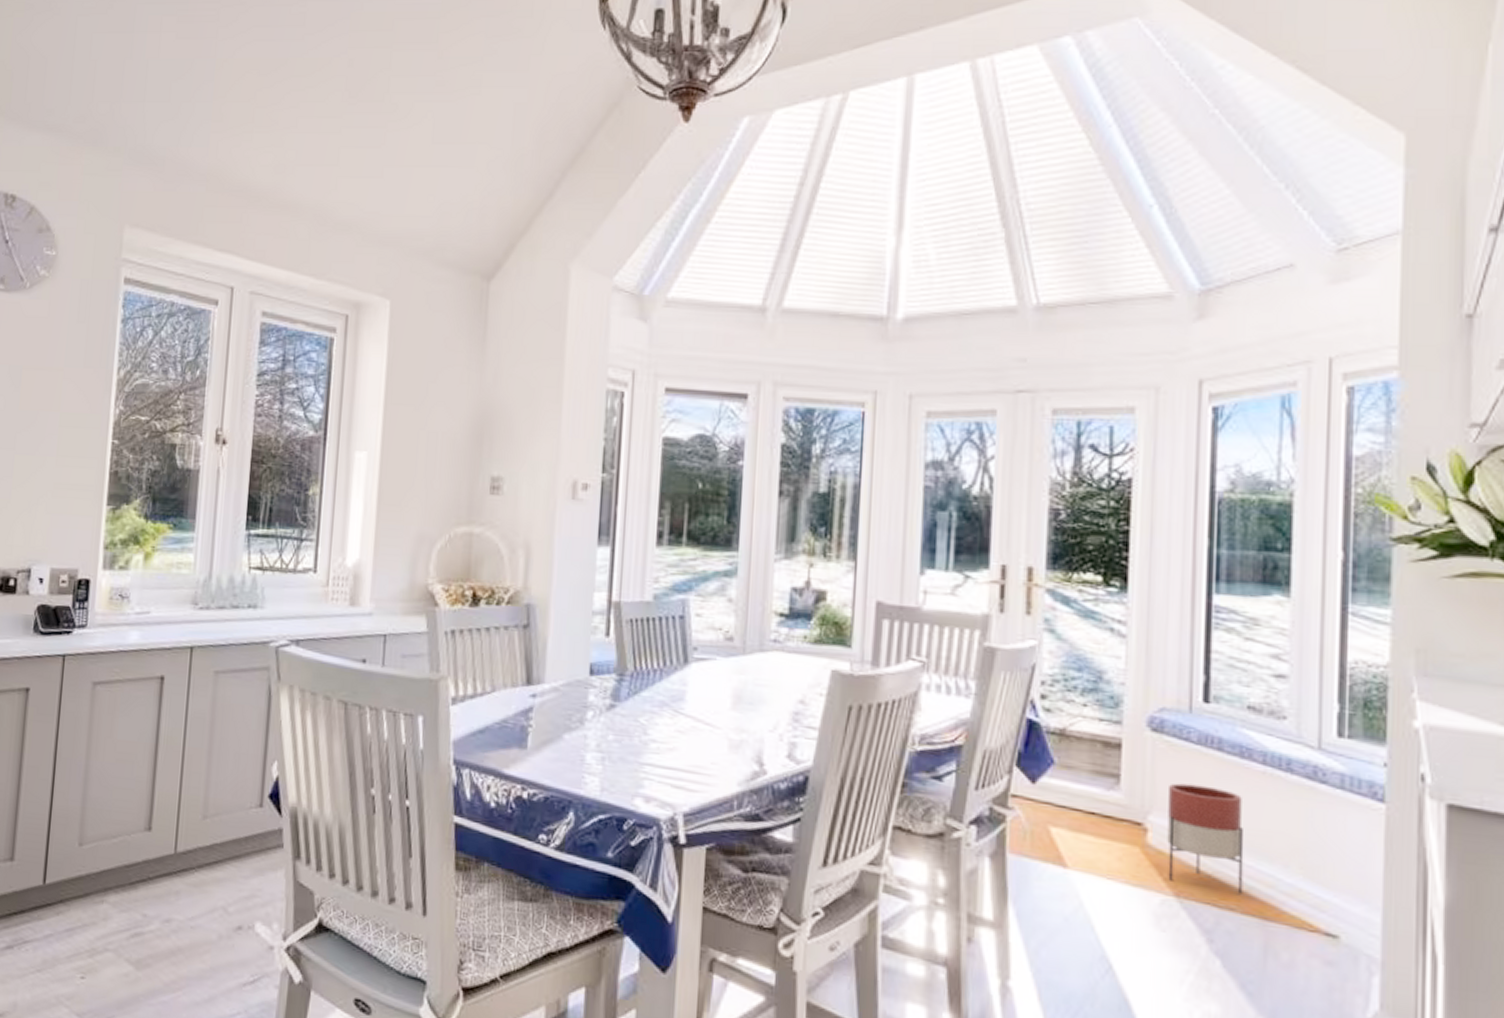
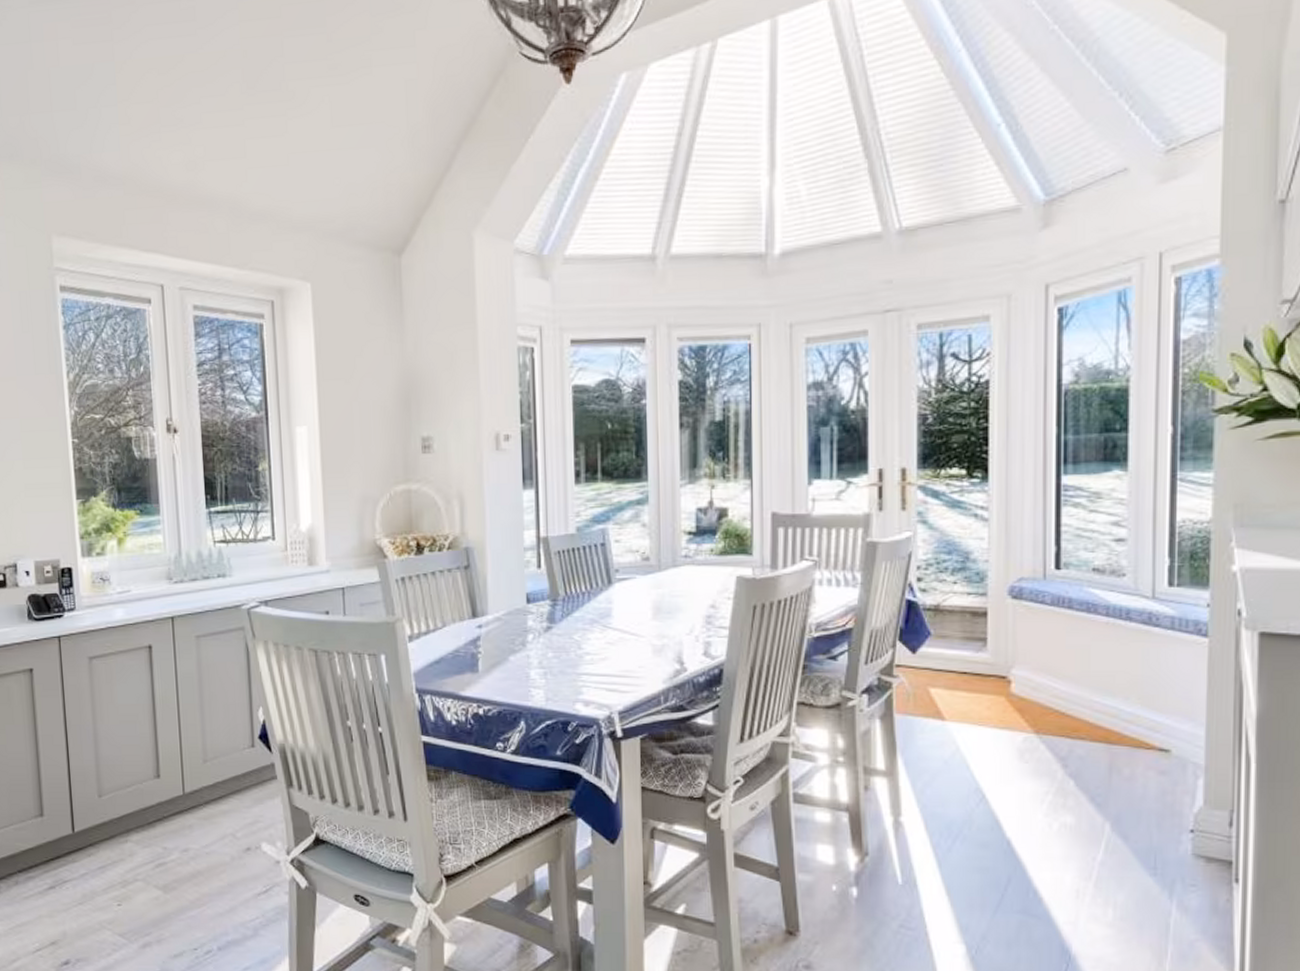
planter: present [1167,783,1245,894] -> none [1028,639,1092,725]

